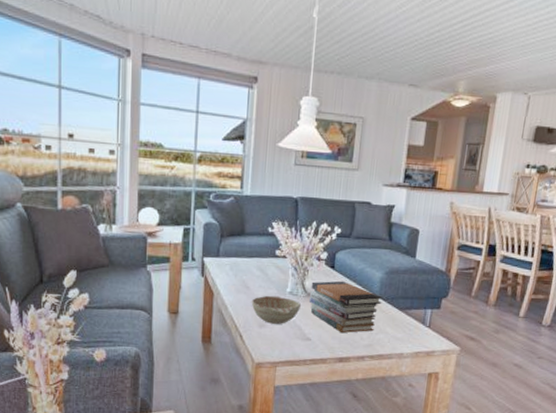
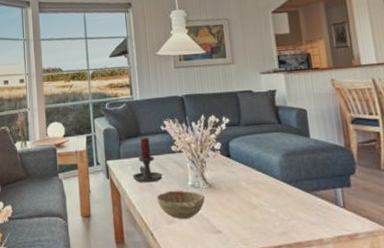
candle holder: none [230,238,262,285] -> present [133,138,163,183]
book stack: present [308,280,383,334] -> none [211,168,287,223]

